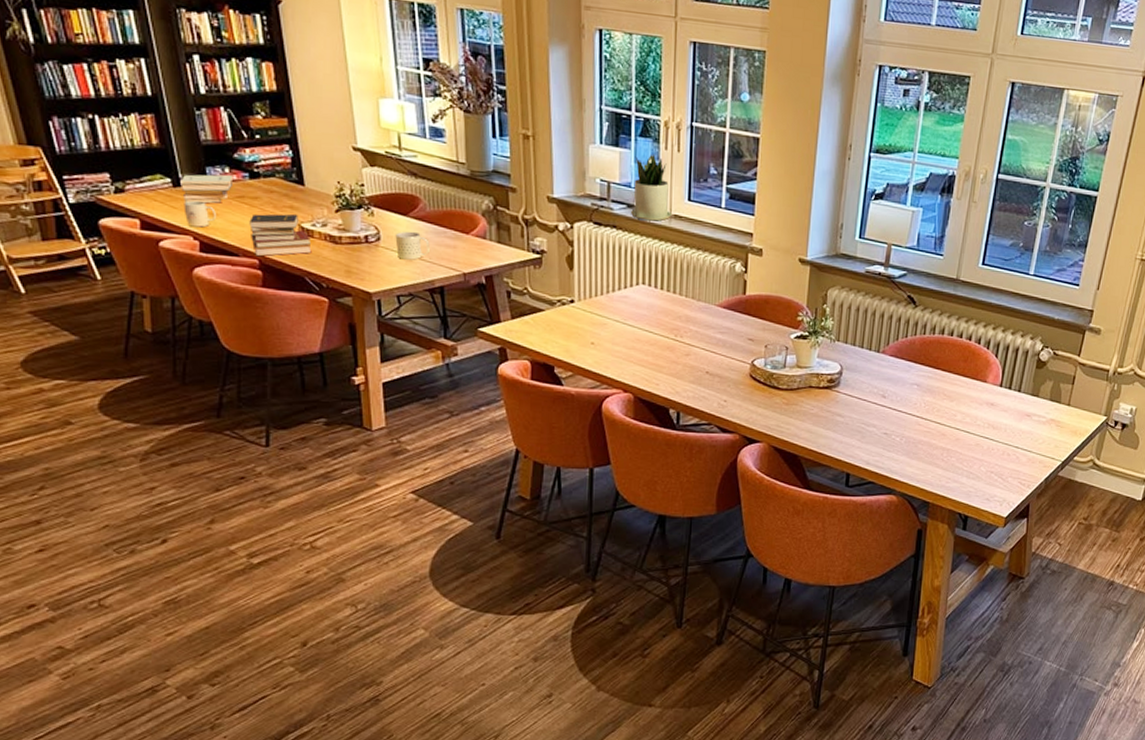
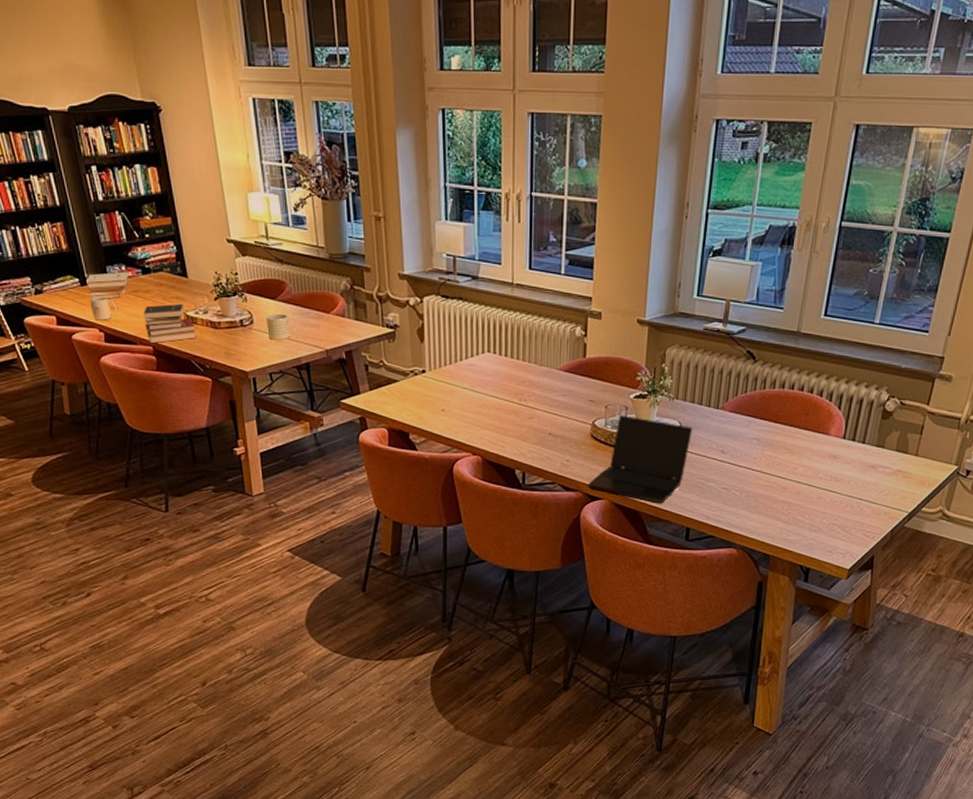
planter: present [631,154,672,222] -> none [476,226,514,291]
laptop: none [747,355,853,447] -> present [589,415,692,503]

